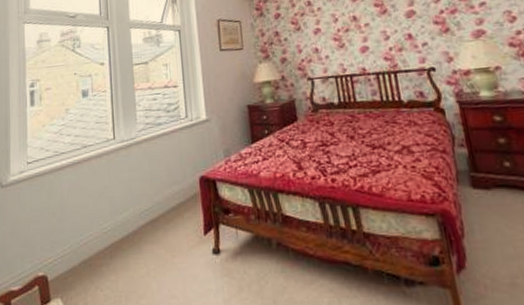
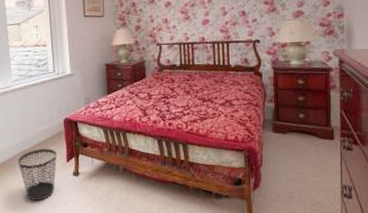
wastebasket: none [143,217,192,290] -> present [18,148,57,200]

